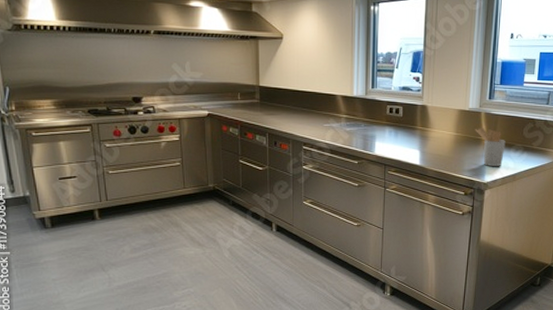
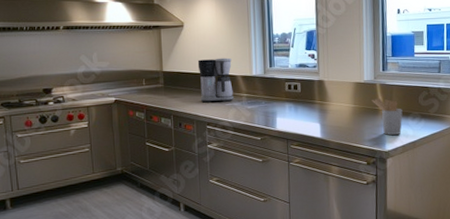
coffee maker: none [296,75,333,122] -> present [197,57,235,103]

